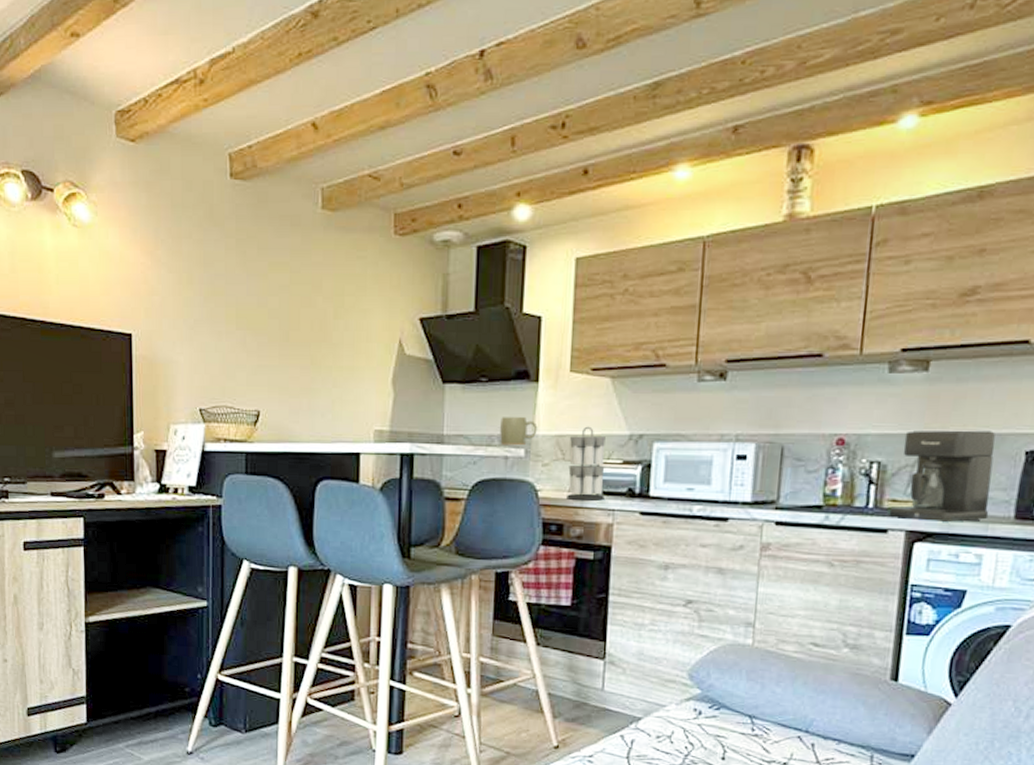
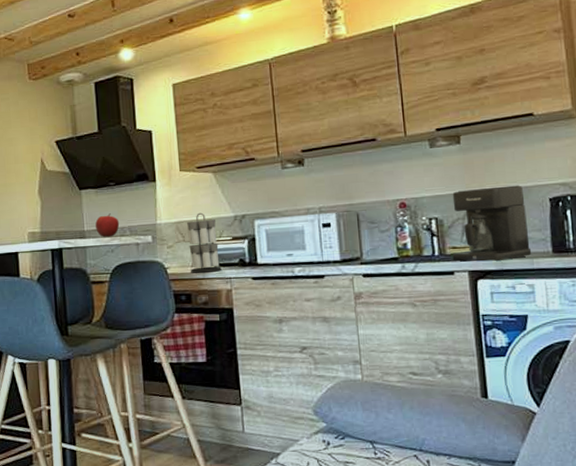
fruit: none [458,416,488,446] -> present [95,213,120,238]
mug: present [500,416,538,446] -> none [129,209,160,235]

